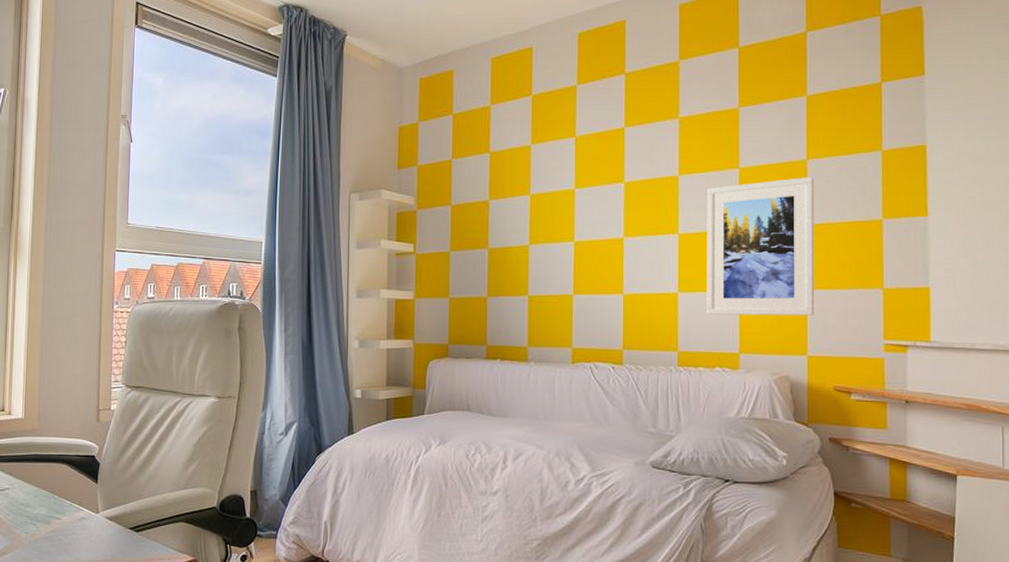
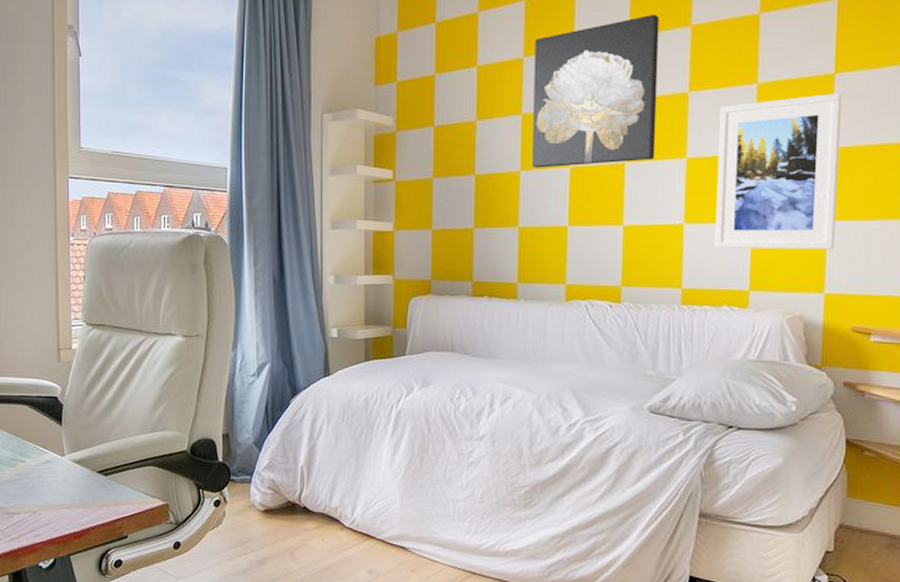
wall art: none [540,107,651,243] -> present [532,14,659,168]

